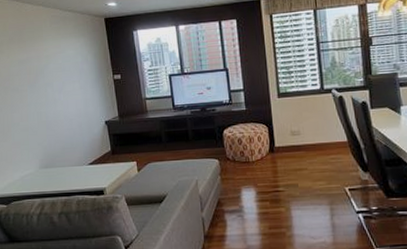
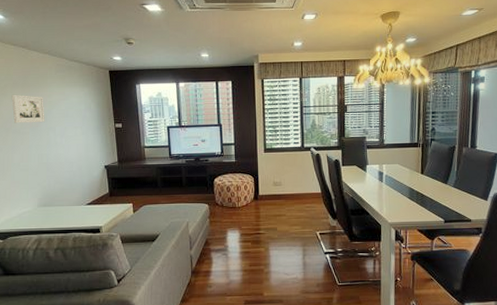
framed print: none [8,50,42,81] -> present [11,94,45,123]

